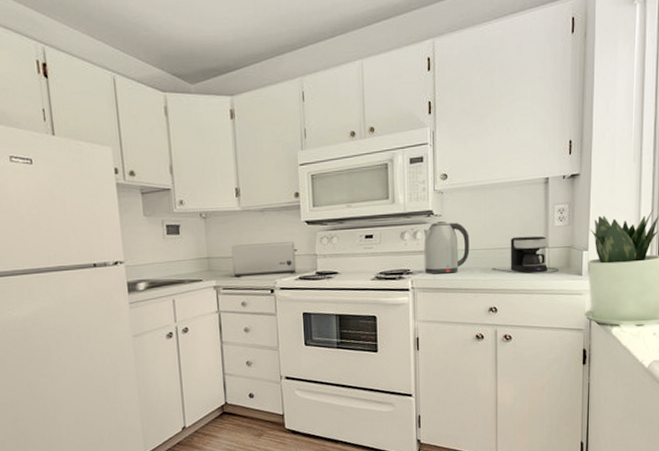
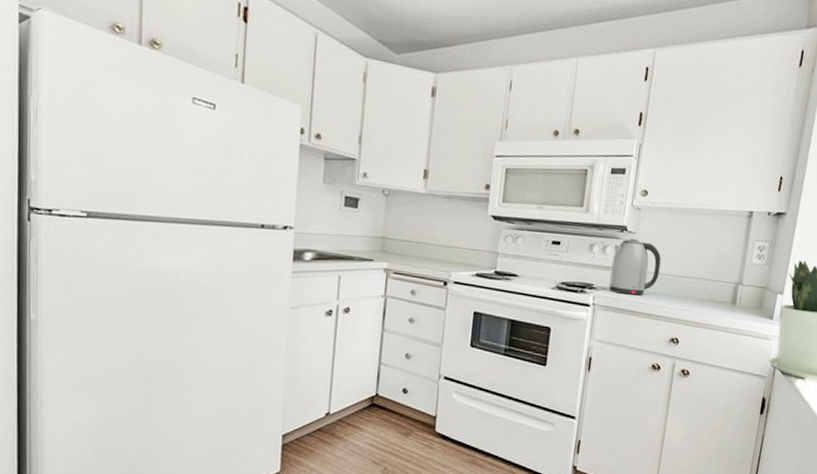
toaster: present [231,240,298,278] -> none [407,229,479,269]
coffee maker: present [492,236,558,275] -> none [679,267,749,312]

